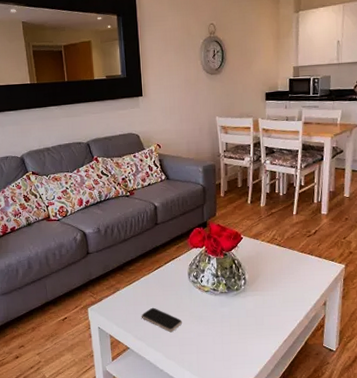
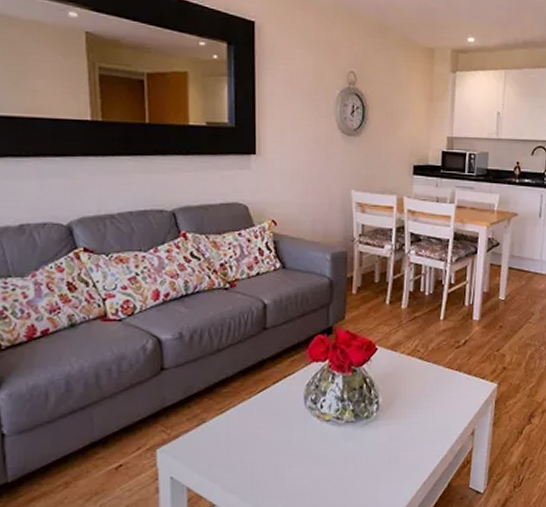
smartphone: present [142,307,183,332] -> none [236,445,293,479]

